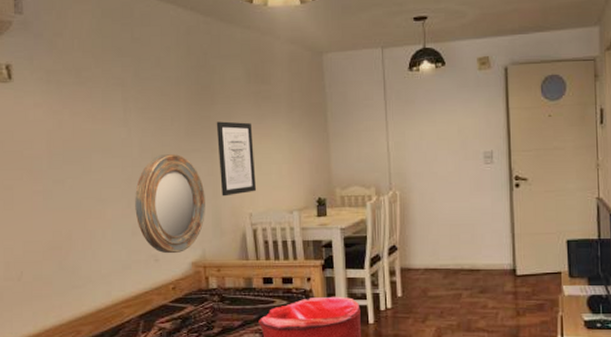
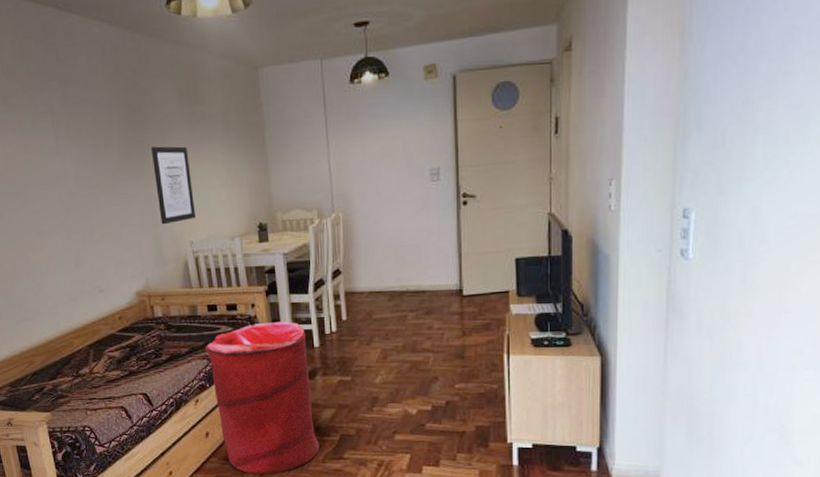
home mirror: present [135,154,205,254] -> none [74,183,146,285]

